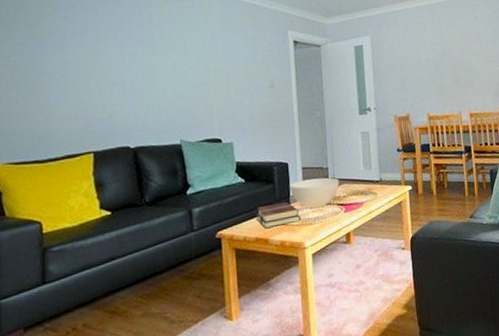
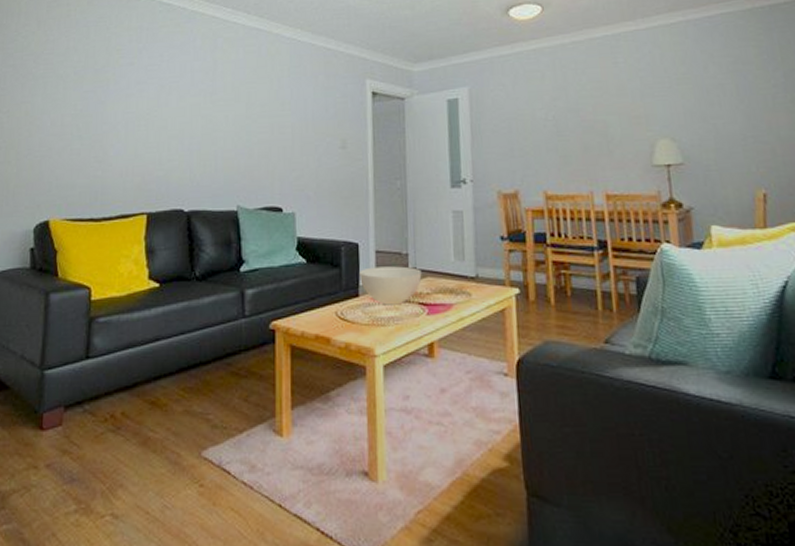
books: present [256,202,301,229] -> none [316,293,371,325]

